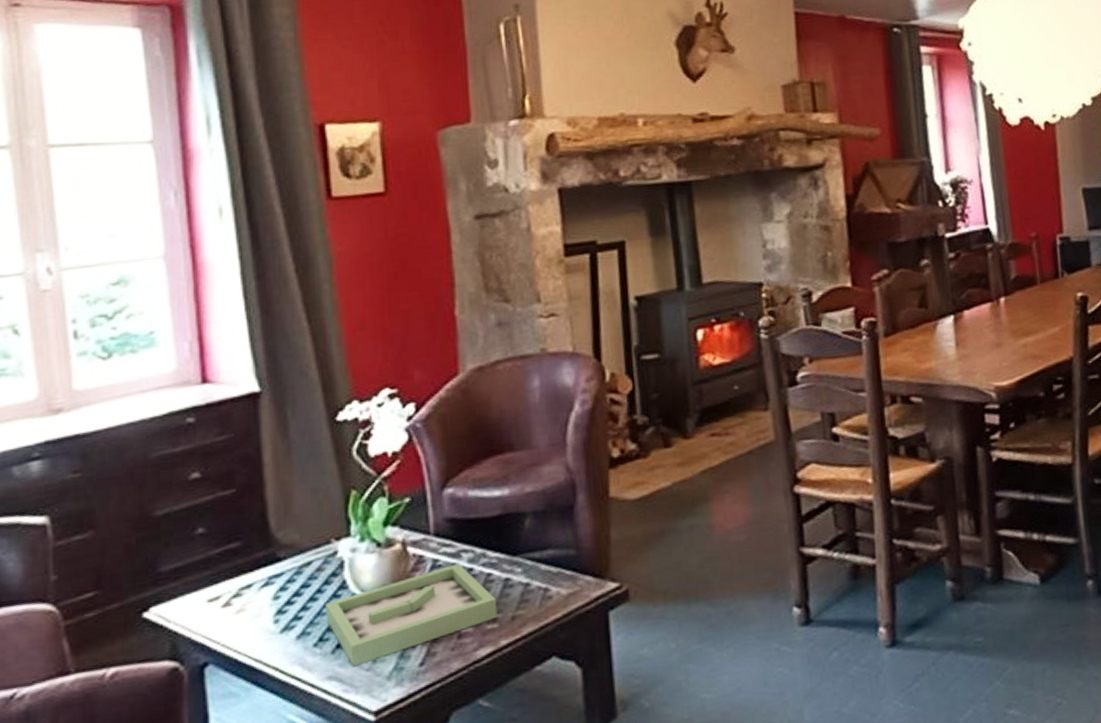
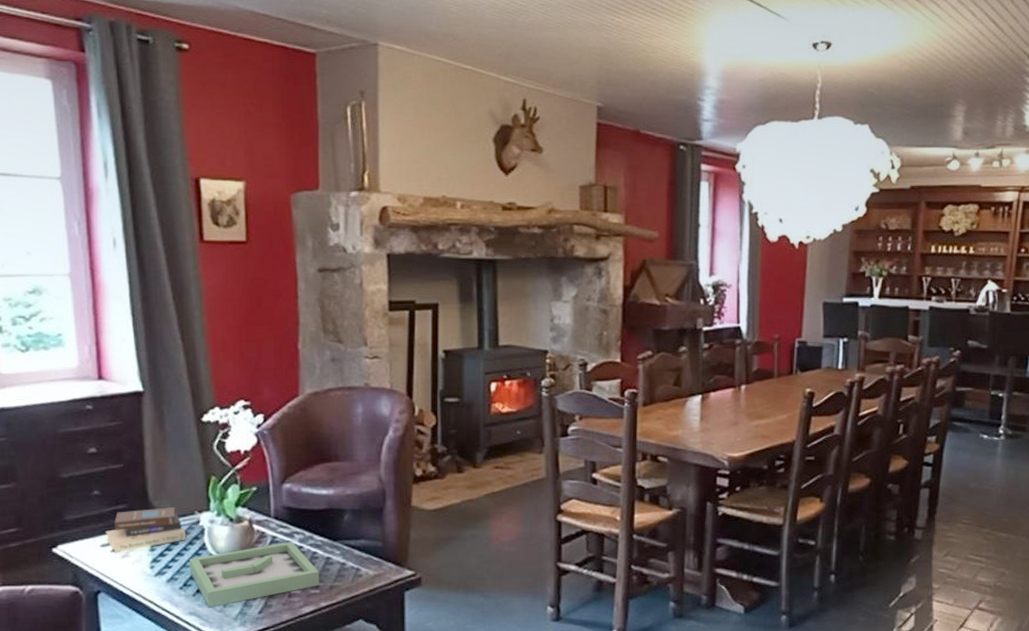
books: none [213,537,321,608] -> present [105,507,187,553]

